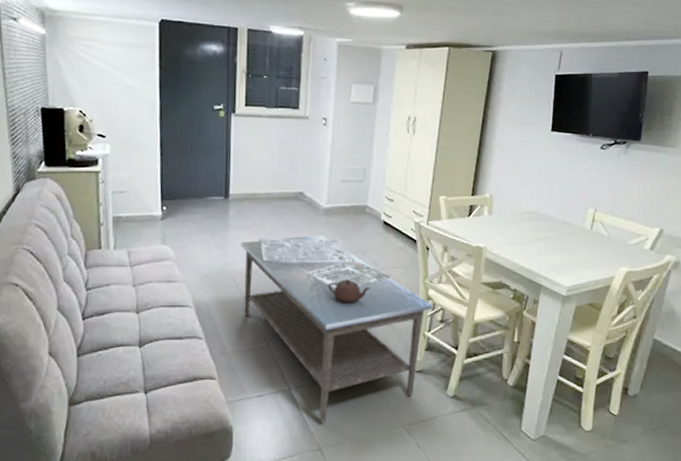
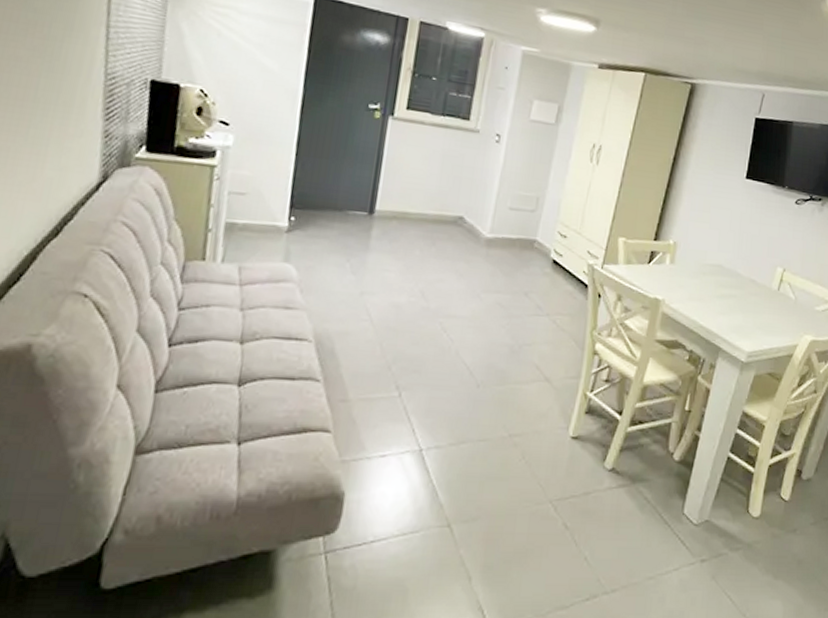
coffee table: present [240,234,433,422] -> none [375,267,599,493]

